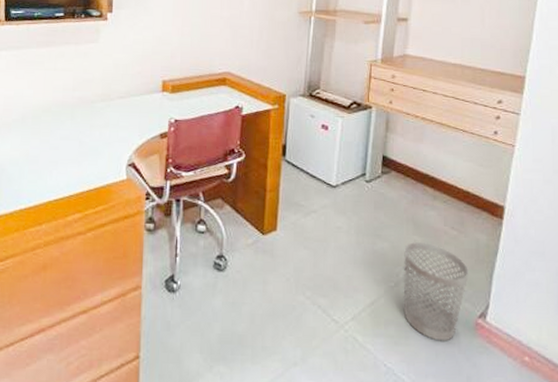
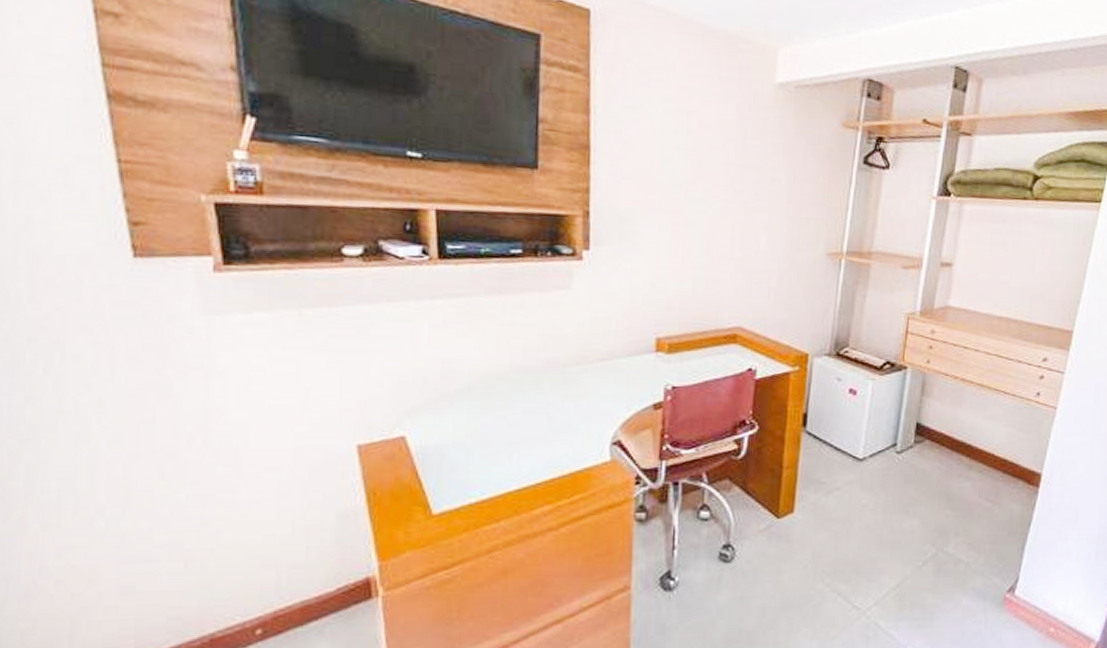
wastebasket: present [404,242,469,341] -> none [931,517,1000,620]

